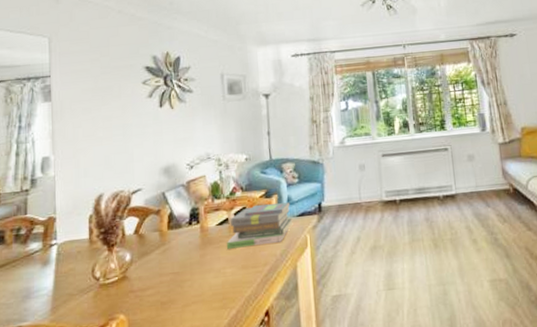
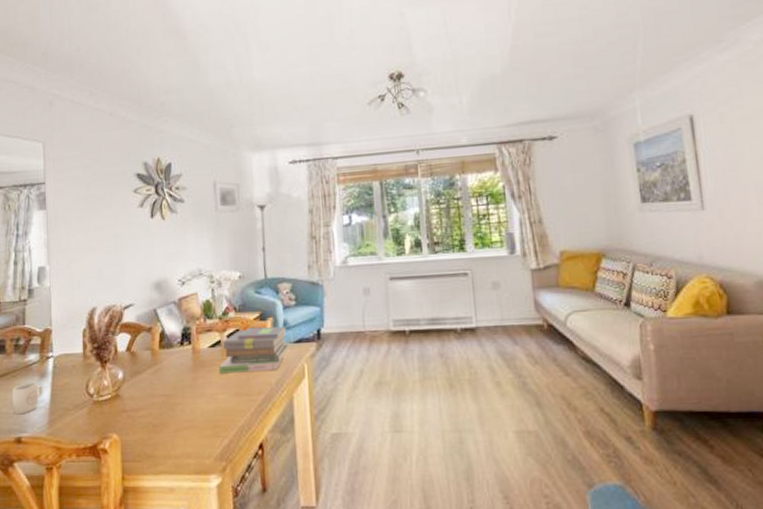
mug: none [10,270,46,305] -> present [11,382,43,415]

